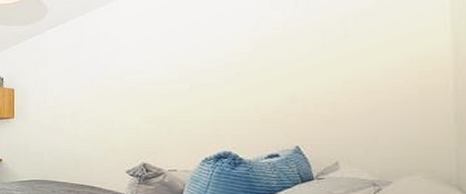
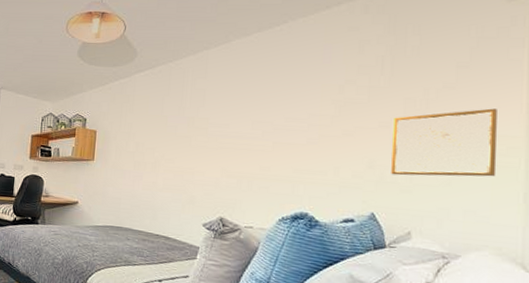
wall art: none [311,30,424,107] -> present [391,108,497,177]

